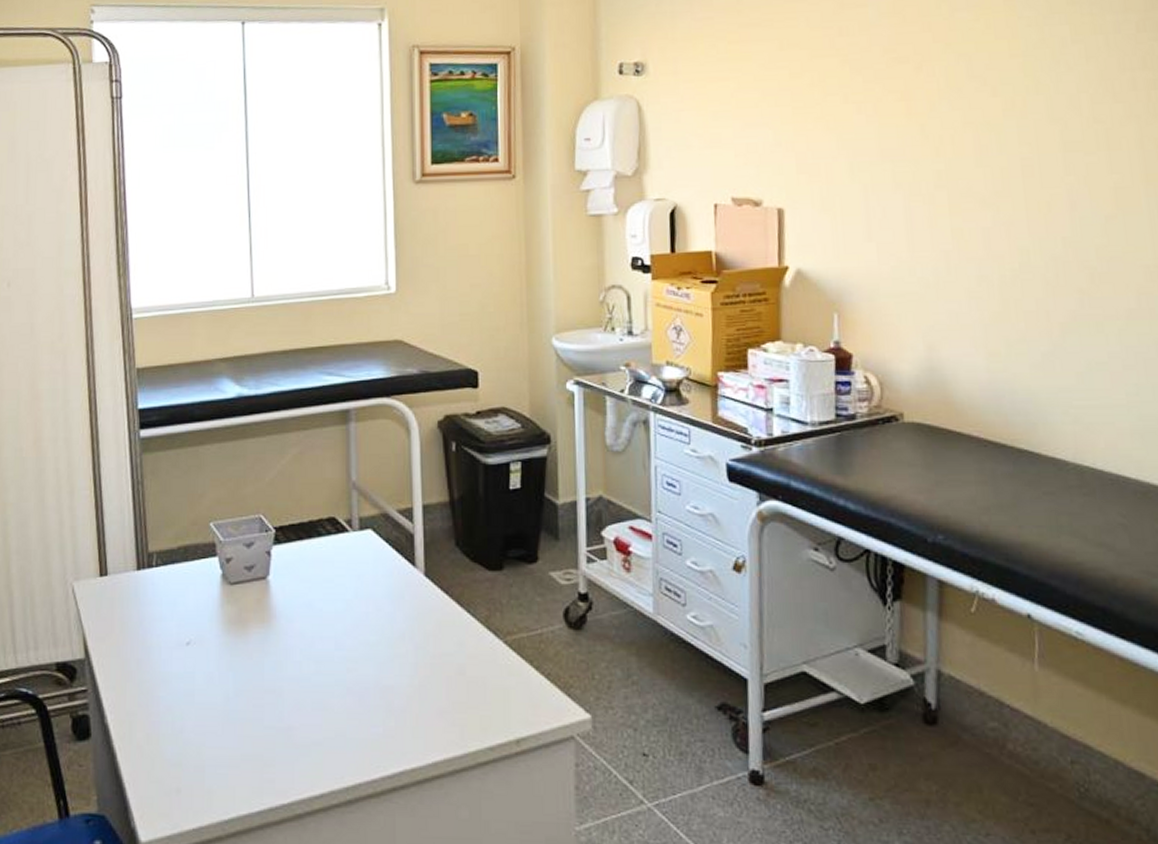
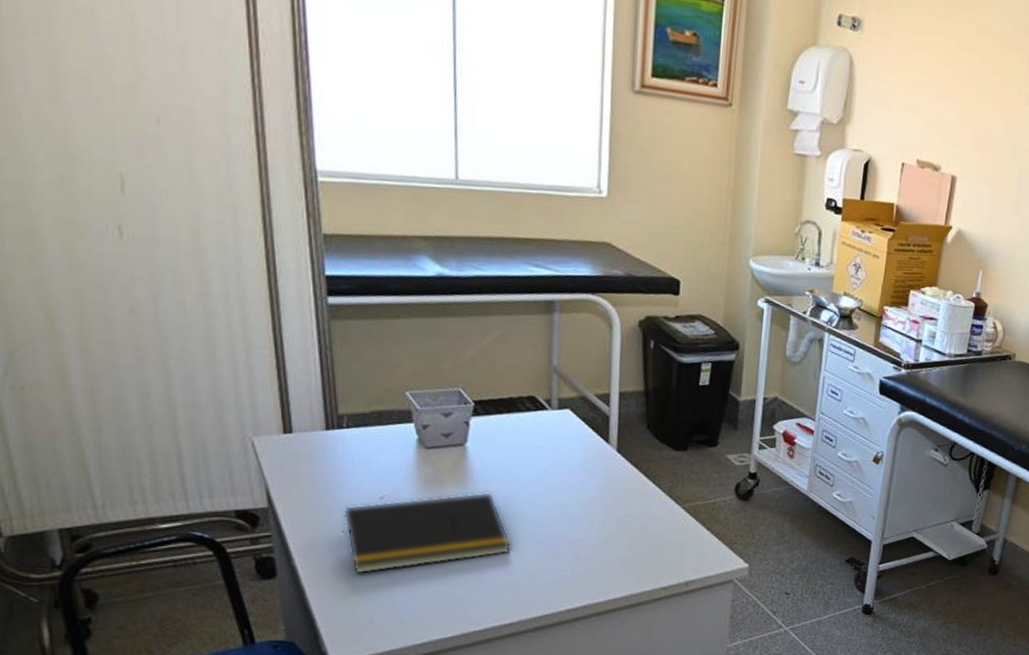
notepad: none [151,631,318,735] -> present [342,491,512,575]

